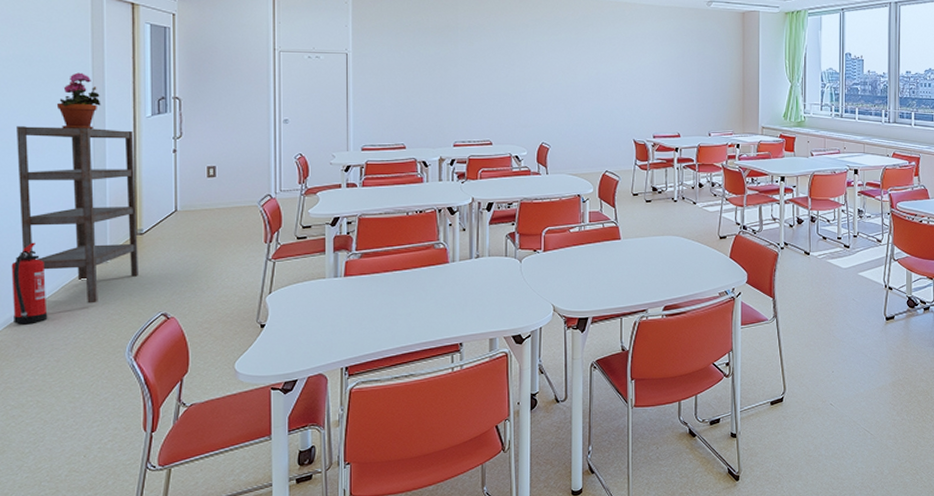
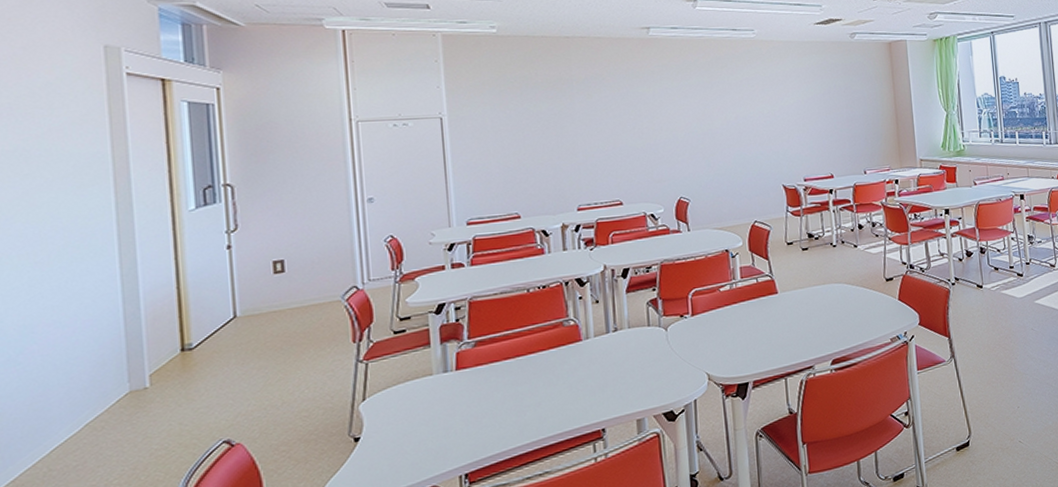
fire extinguisher: present [11,242,48,325] -> none [12,375,68,479]
shelving unit: present [16,126,140,304] -> none [11,228,191,441]
potted plant: present [56,72,101,130] -> none [65,165,127,233]

